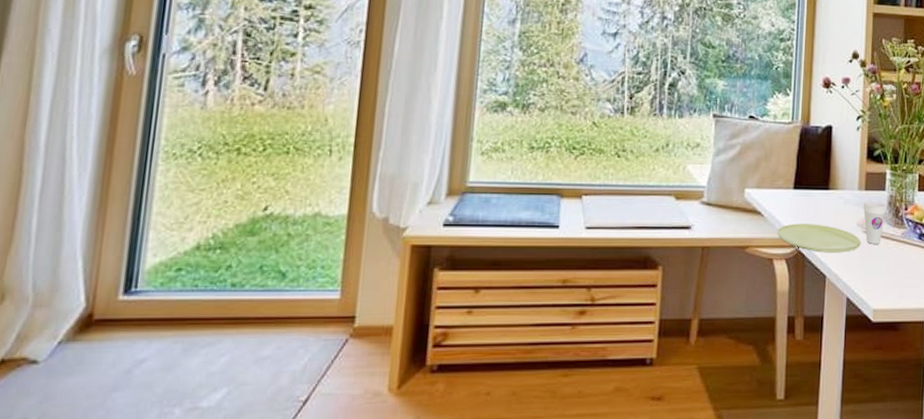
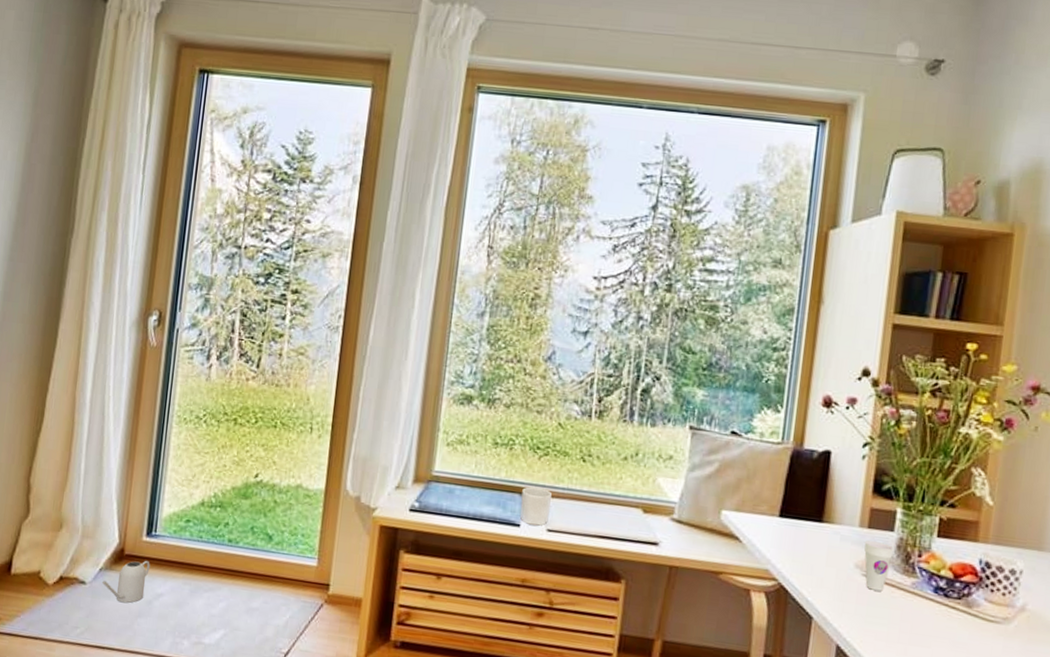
watering can: none [62,322,129,378] -> present [102,560,150,603]
mug: none [558,187,590,224] -> present [519,487,553,526]
plate: present [776,223,861,253] -> none [756,554,859,595]

